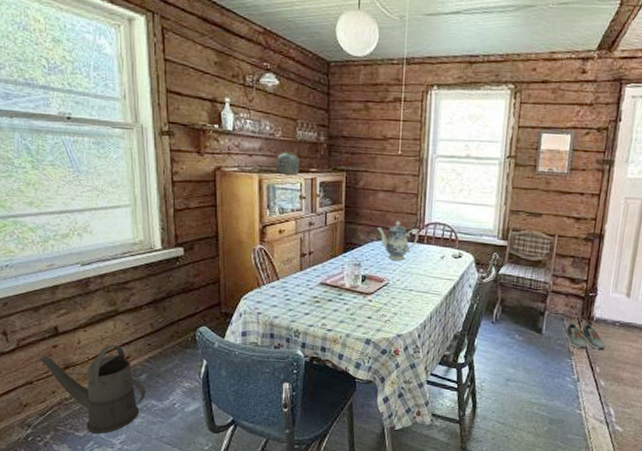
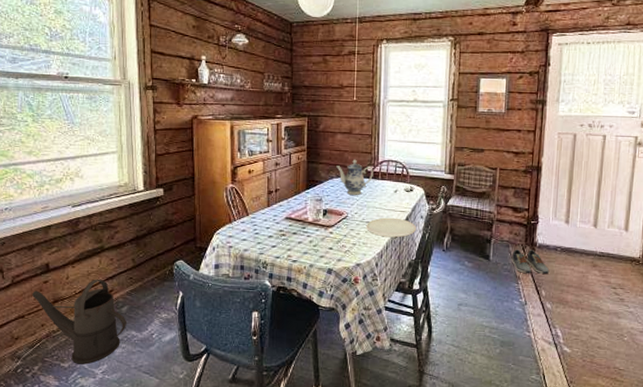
decorative jar: present [276,150,301,176] -> none [246,100,268,122]
plate: none [409,285,464,308] -> present [367,217,417,238]

